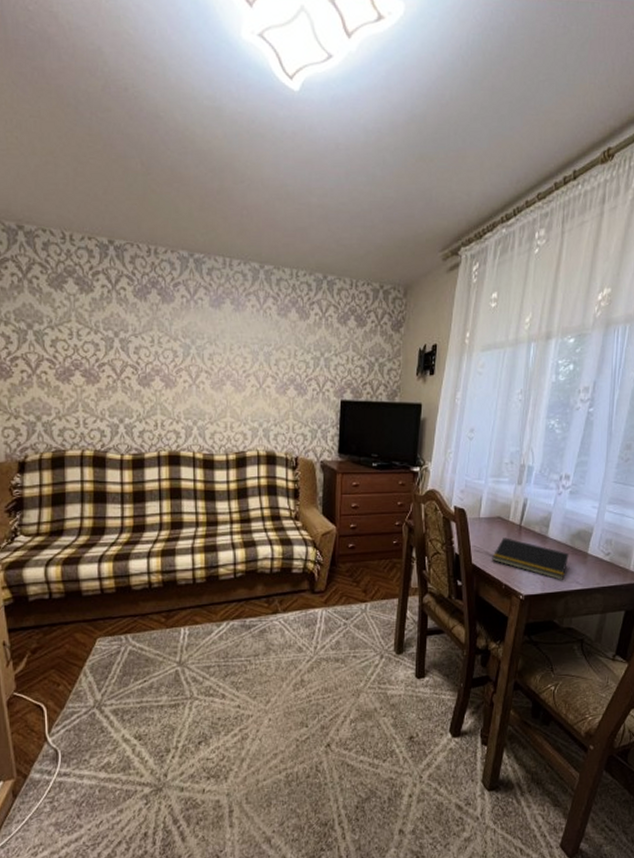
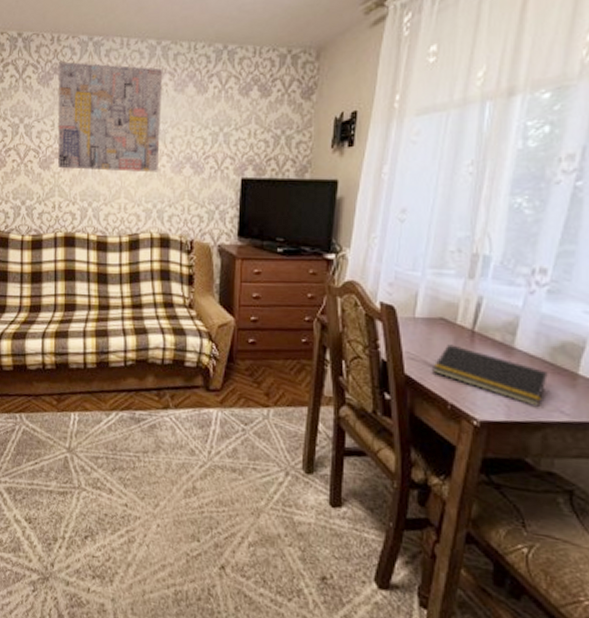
wall art: none [157,276,267,393] -> present [58,61,163,173]

